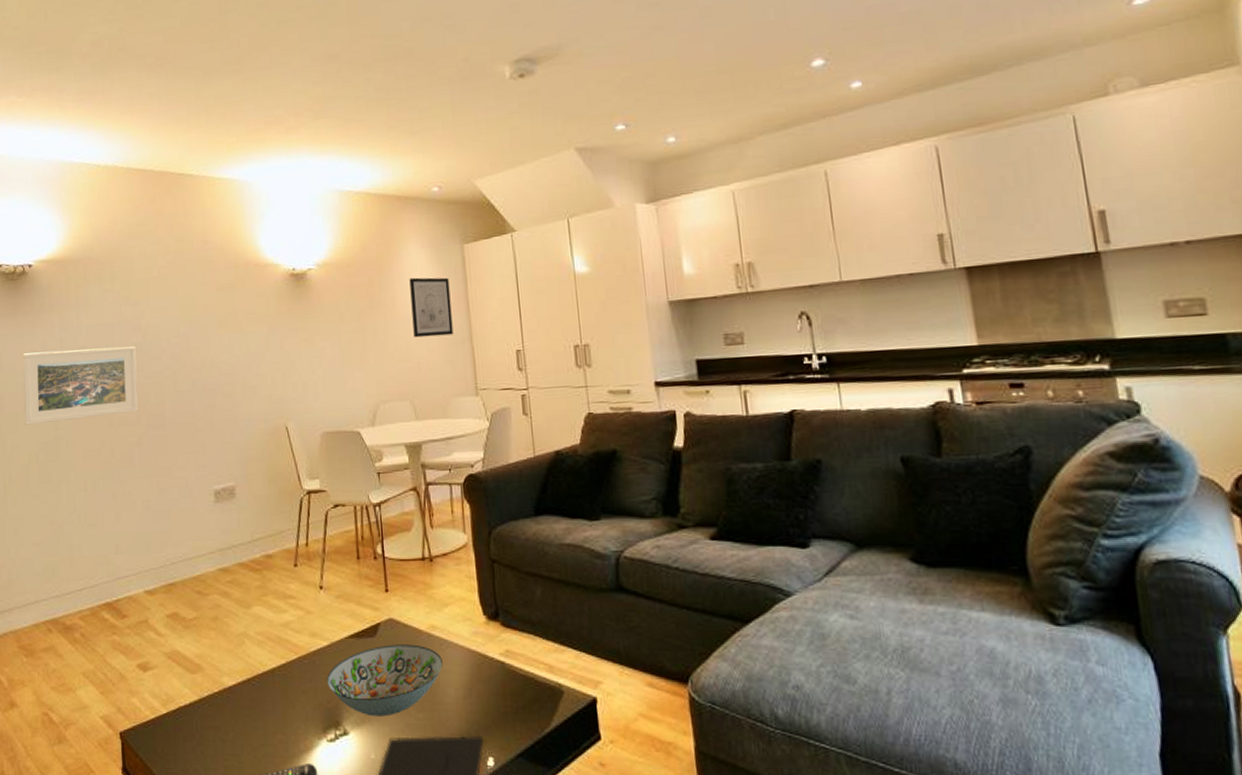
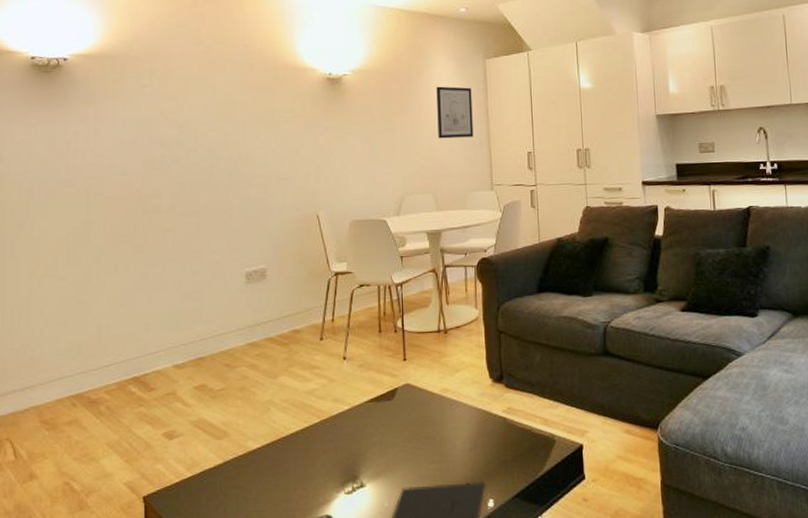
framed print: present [22,346,139,425] -> none [53,139,173,211]
decorative bowl: present [326,644,443,717] -> none [346,405,452,470]

